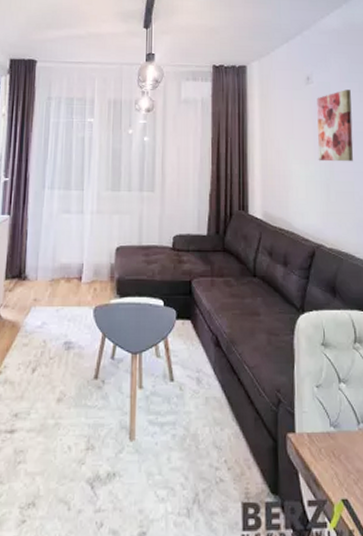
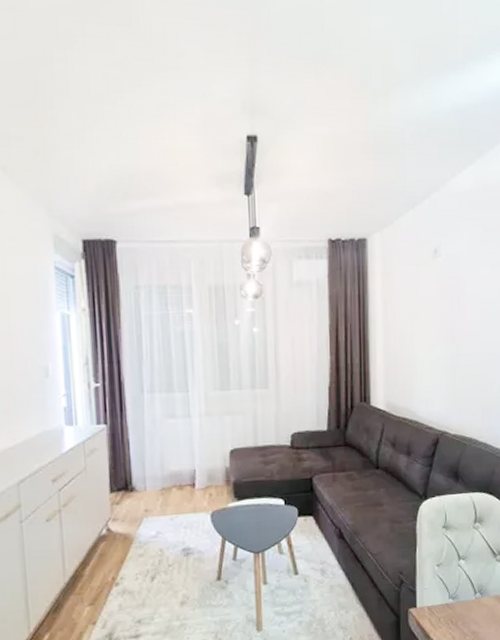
wall art: present [317,90,354,162] -> none [444,263,482,345]

